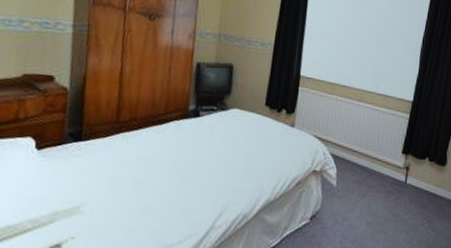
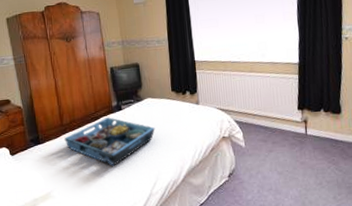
serving tray: none [116,122,236,185] -> present [64,117,155,166]

